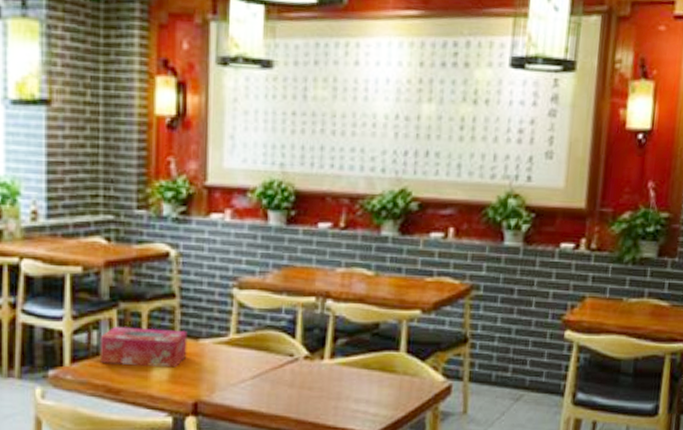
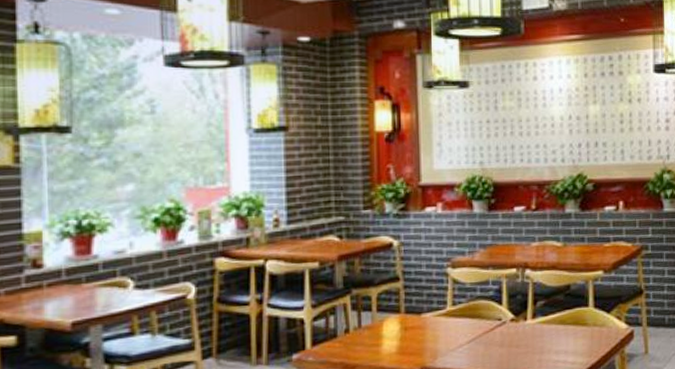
tissue box: present [99,326,188,368] -> none [336,307,412,344]

